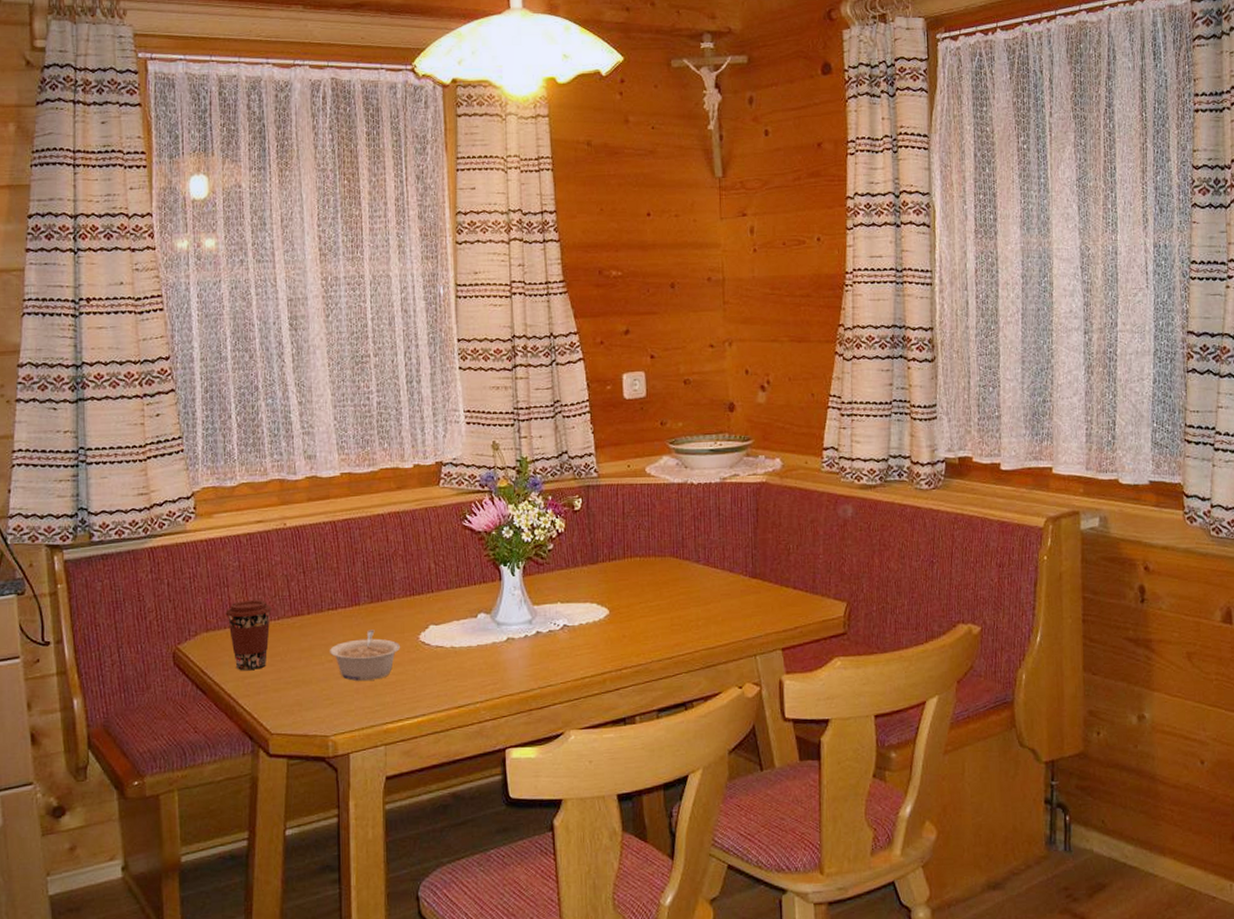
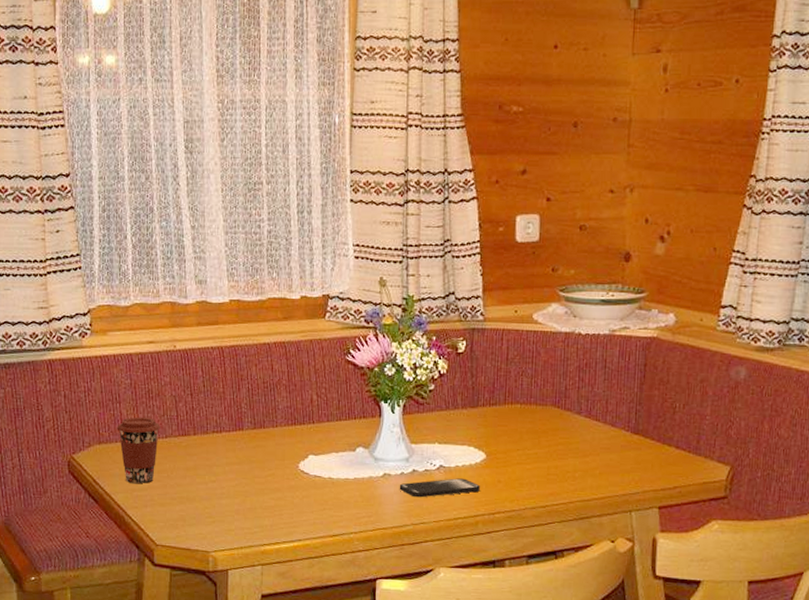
legume: present [330,629,401,681] -> none [213,454,281,503]
smartphone: none [523,636,605,660] -> present [399,478,480,498]

